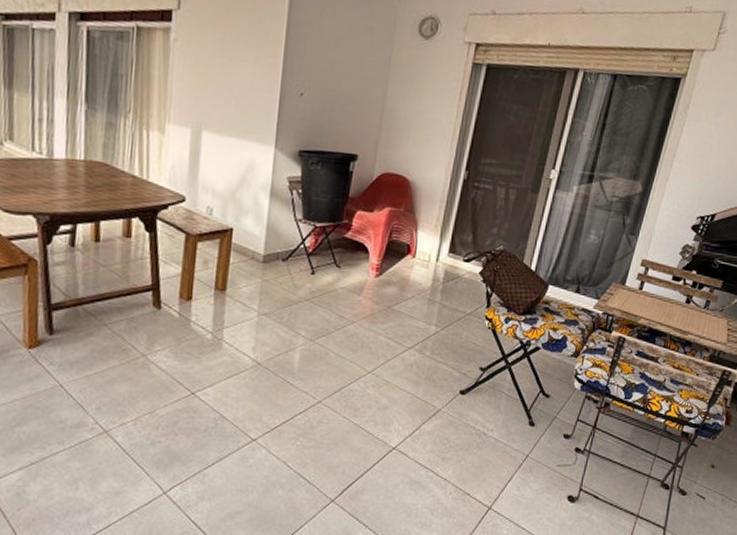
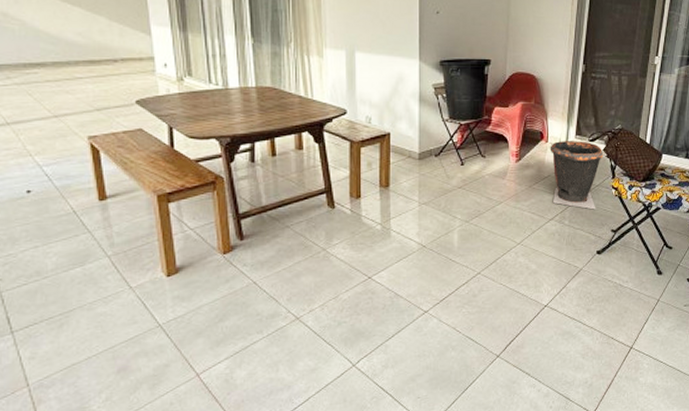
waste bin: none [413,257,480,342] -> present [550,141,604,210]

